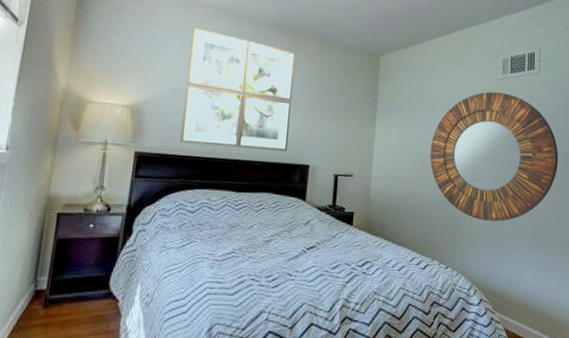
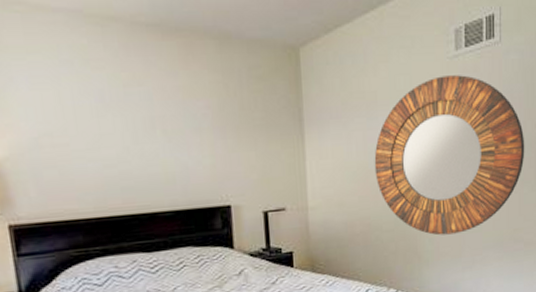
wall art: present [180,27,296,151] -> none [41,44,201,205]

